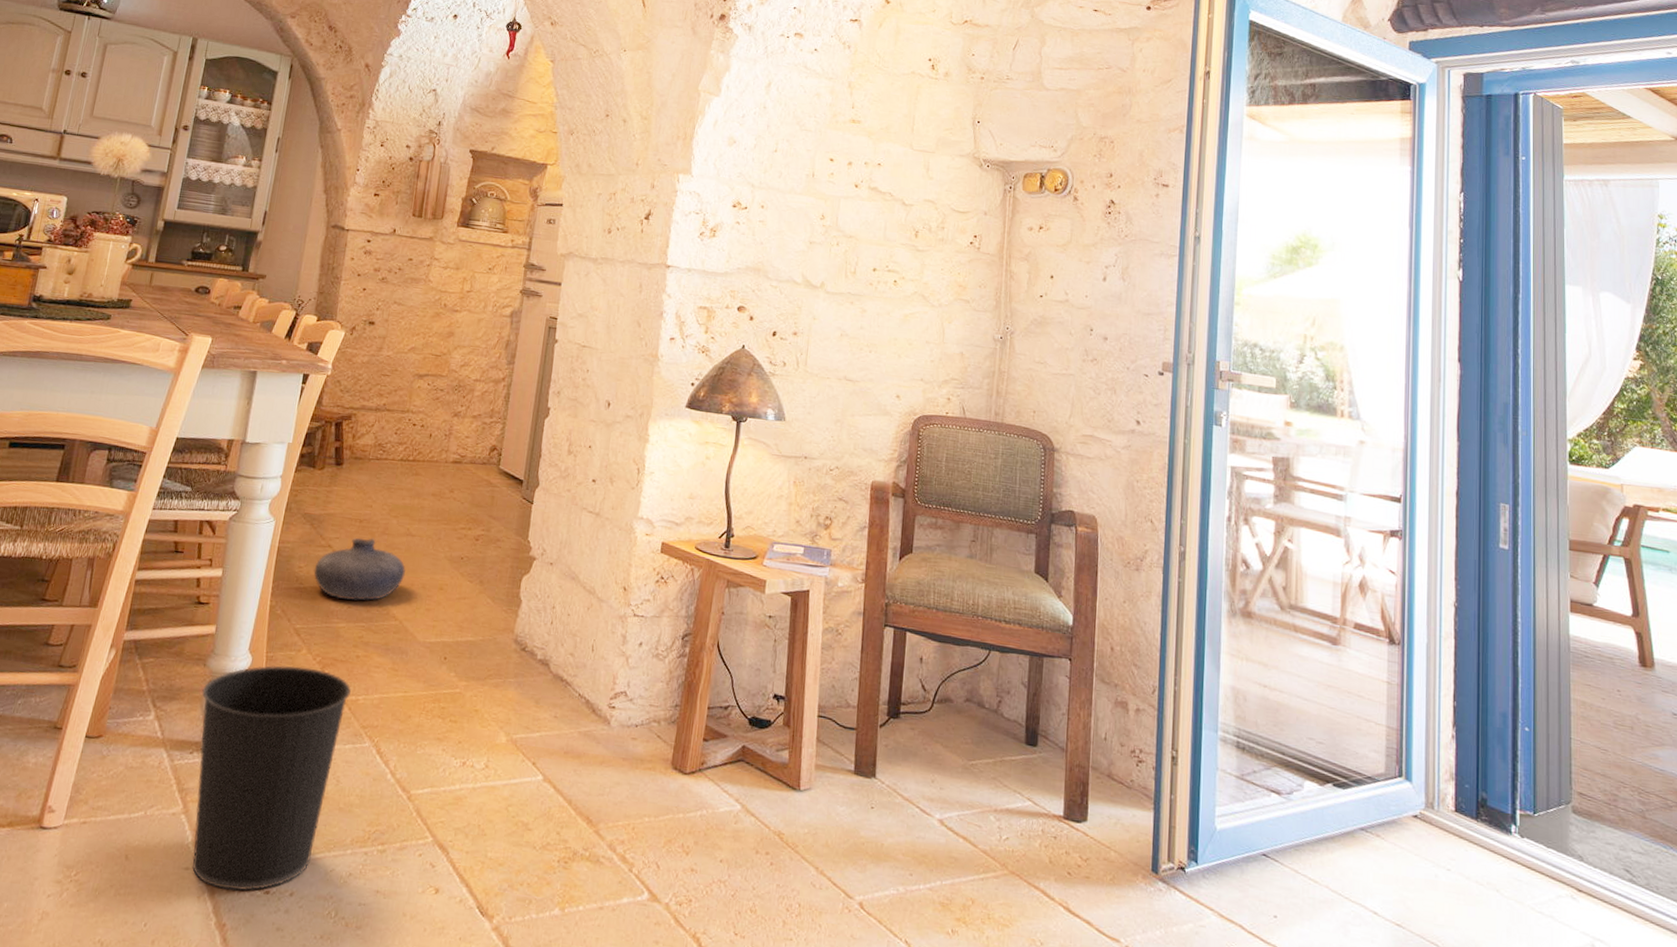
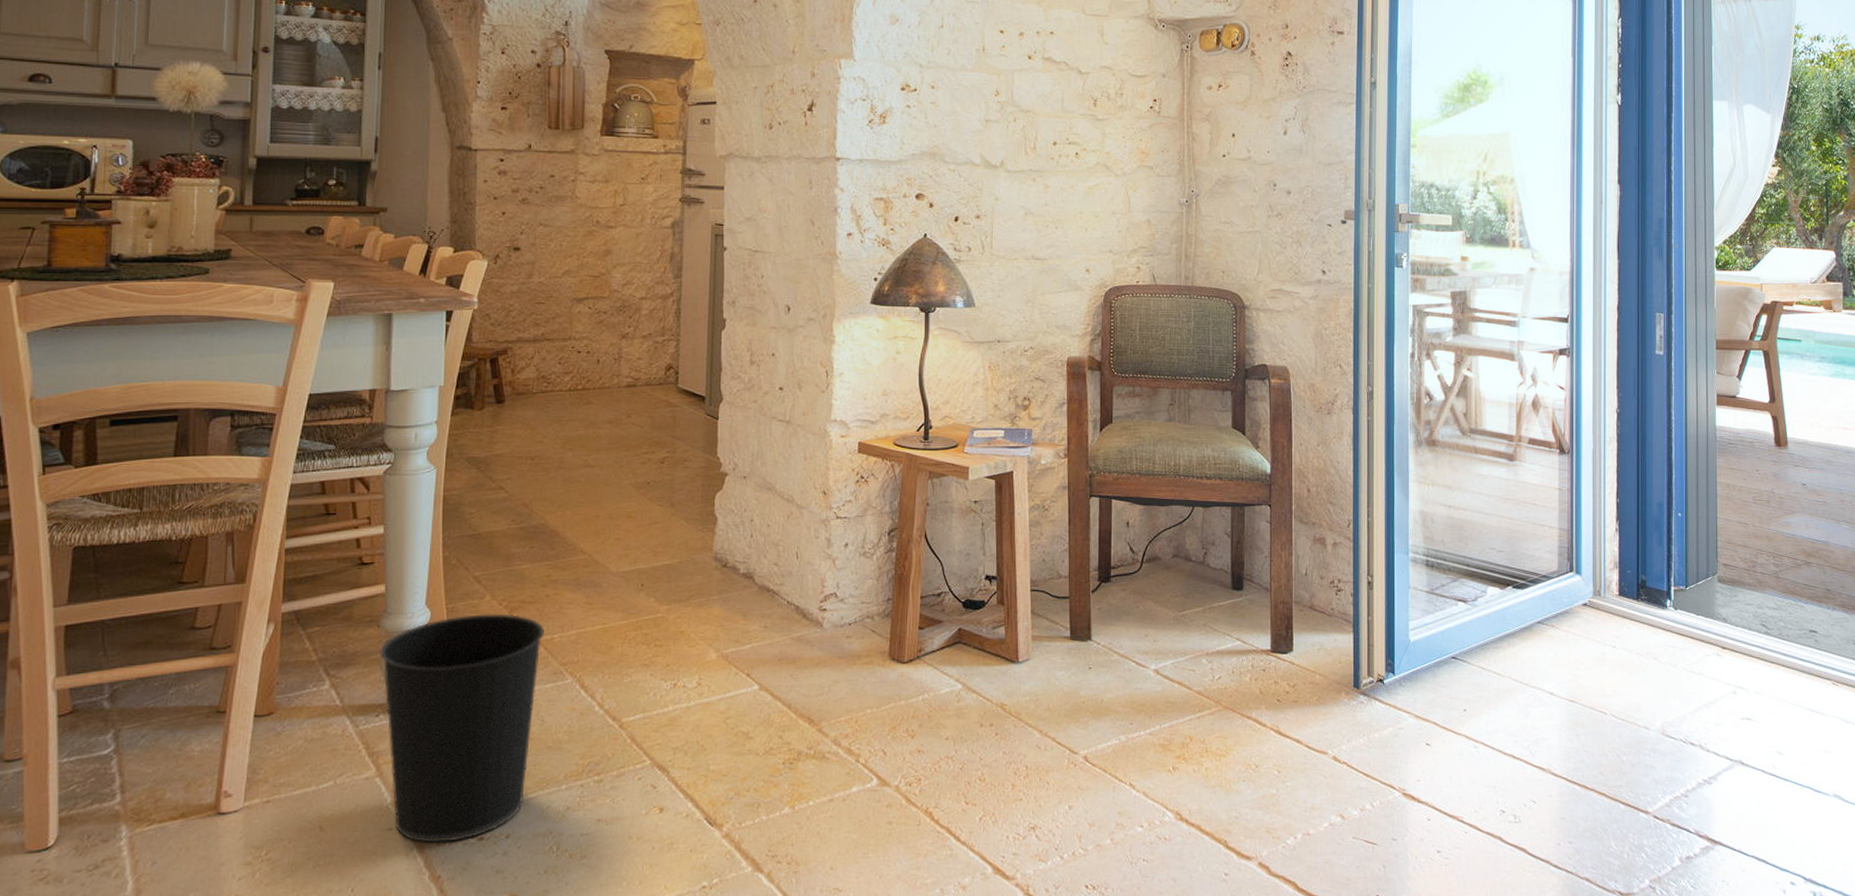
vase: present [314,537,406,601] -> none [487,474,588,540]

